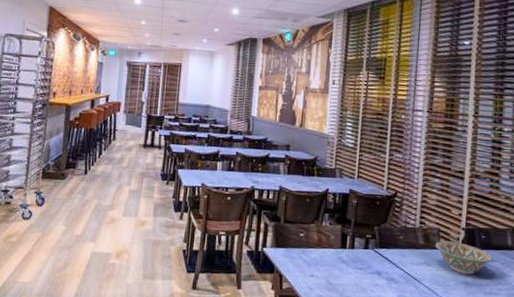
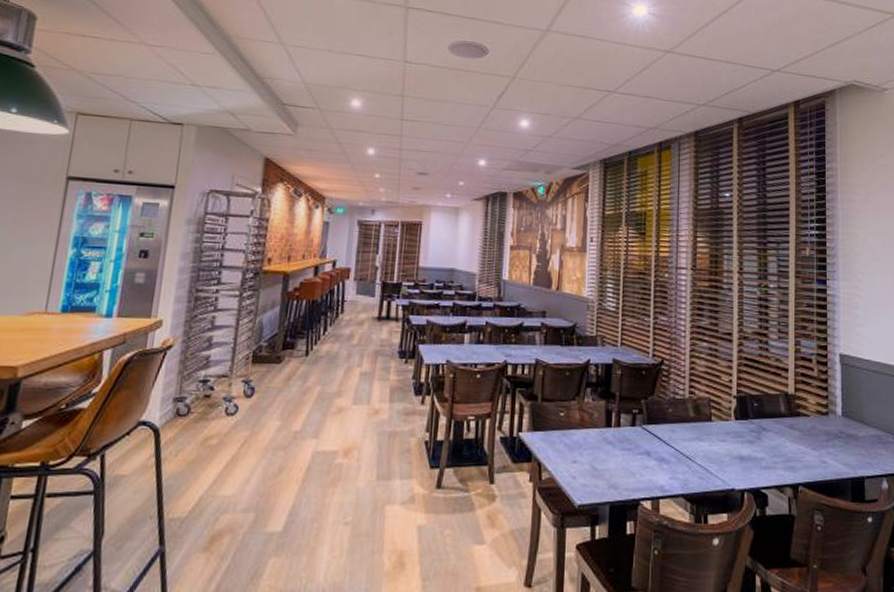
decorative bowl: present [435,240,493,274] -> none [707,411,767,447]

